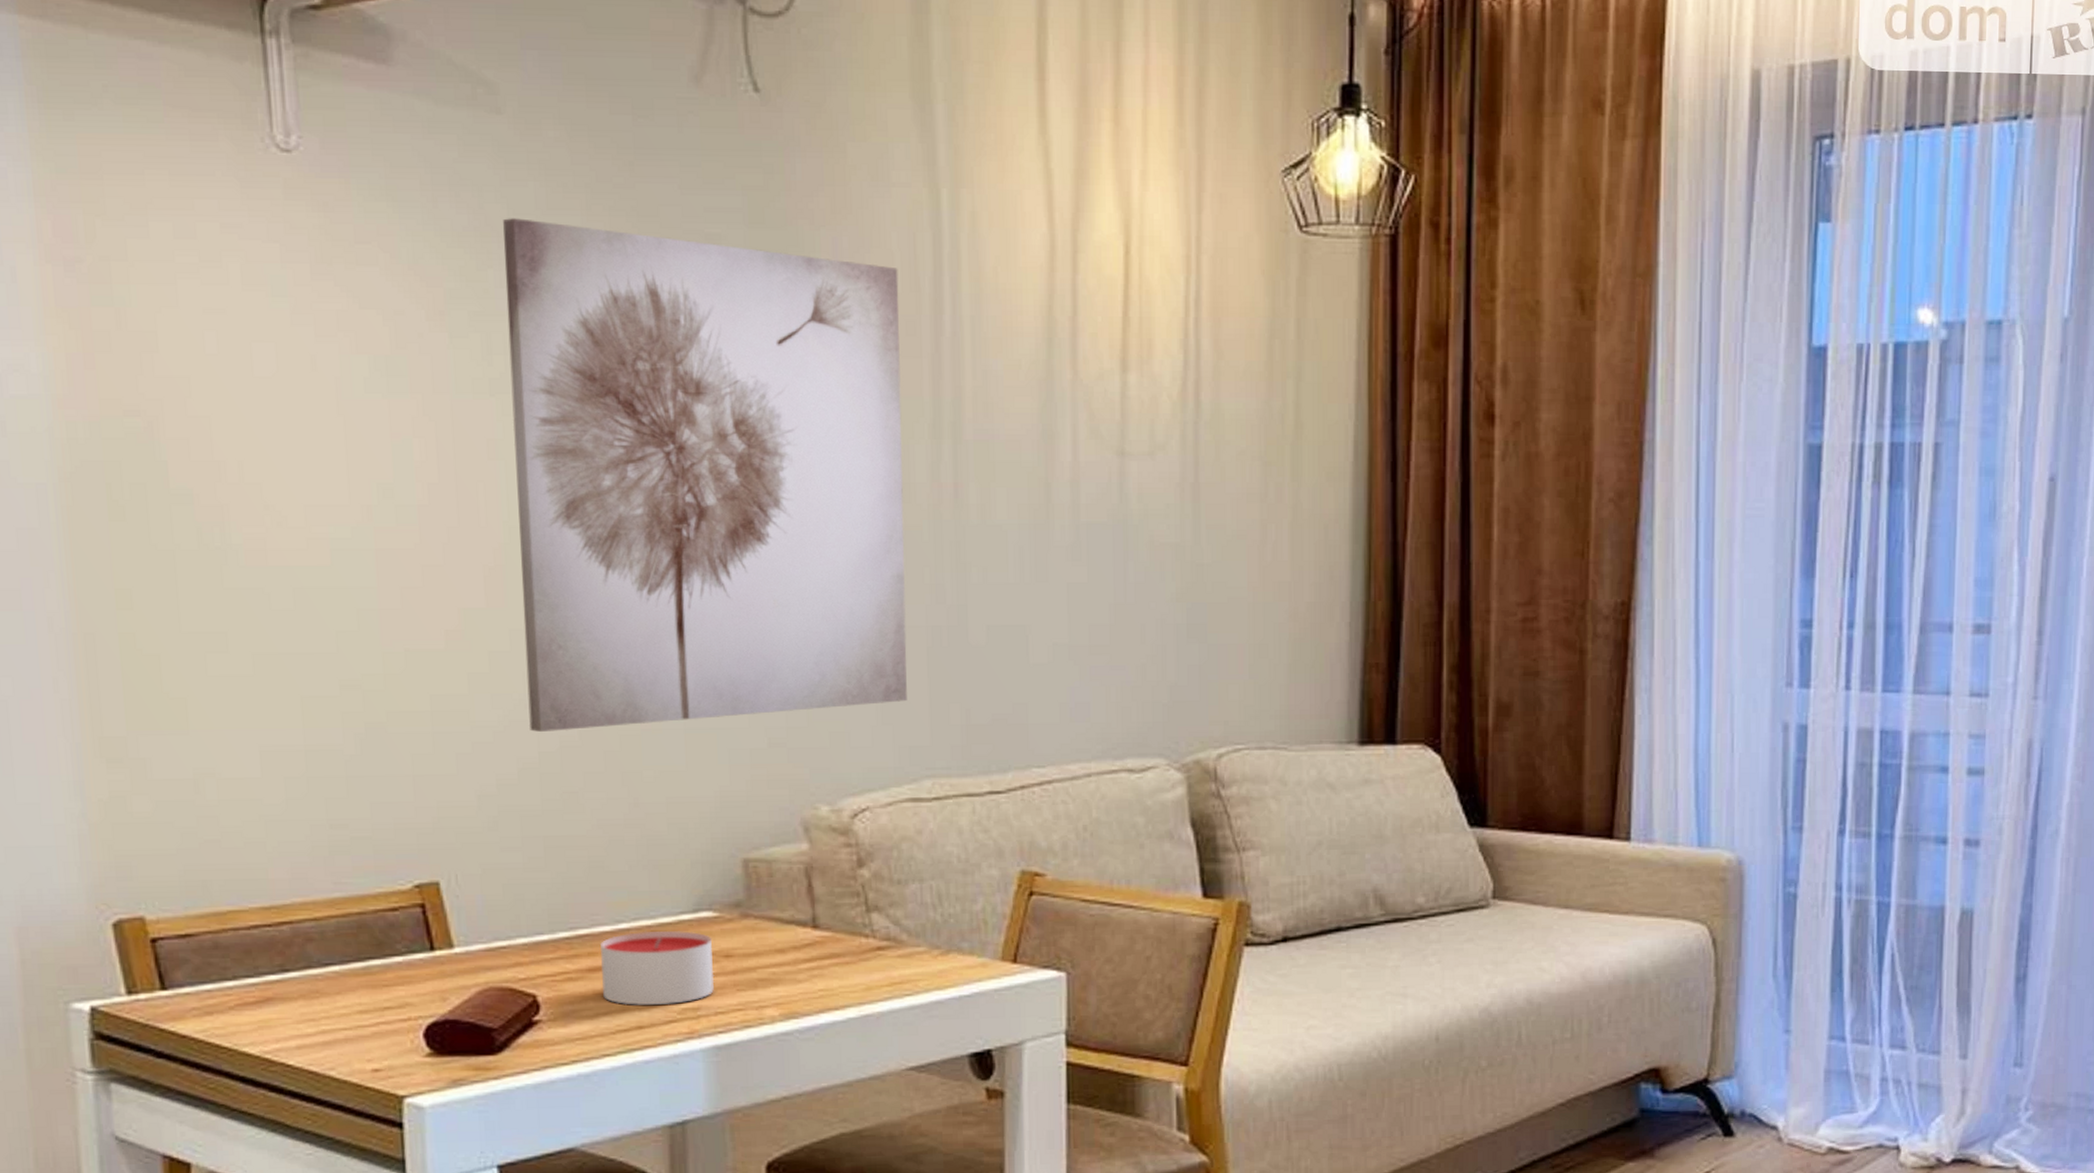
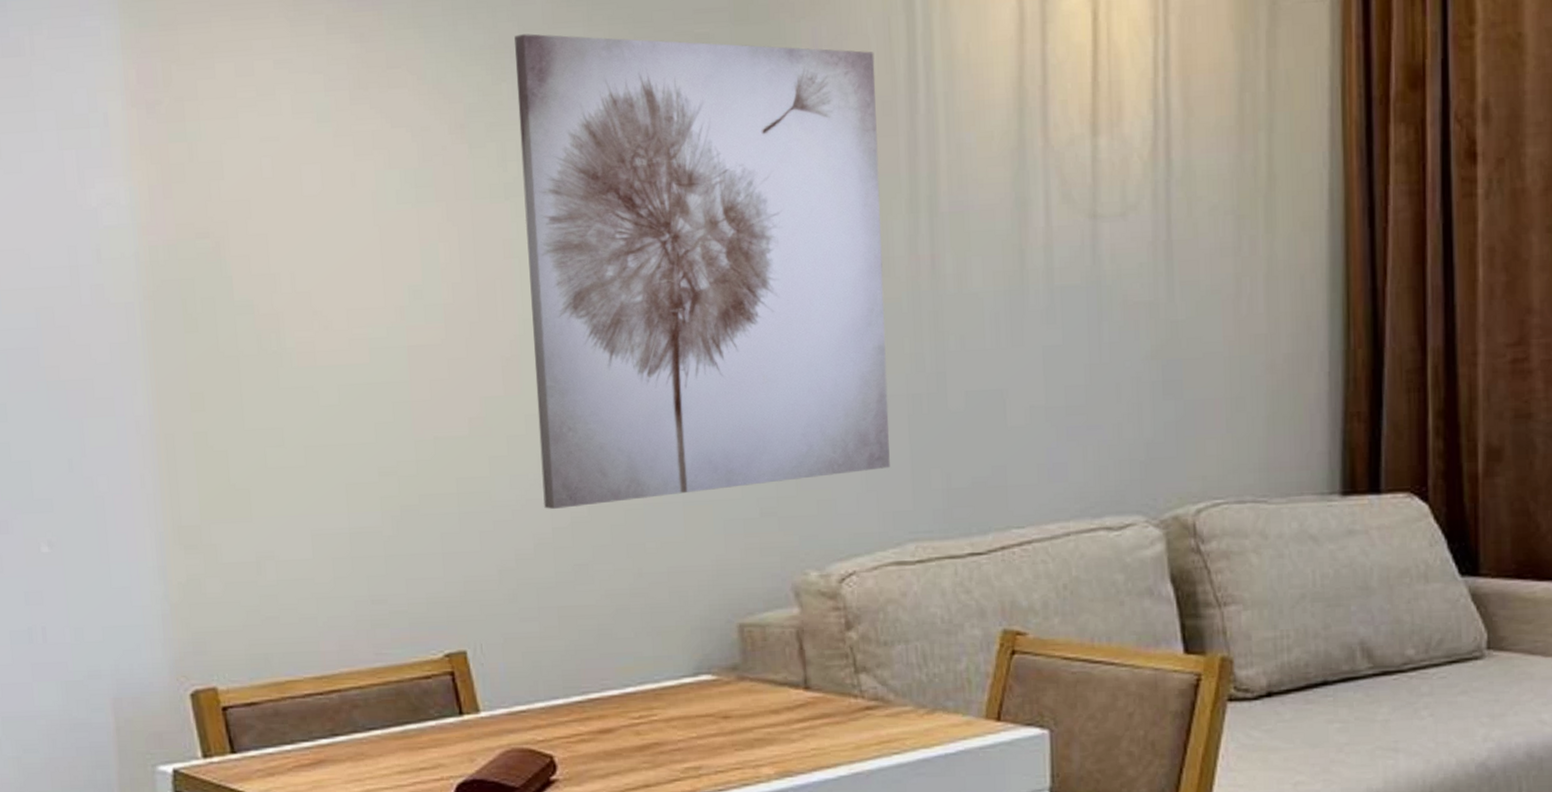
candle: present [600,931,715,1006] -> none [610,694,714,765]

